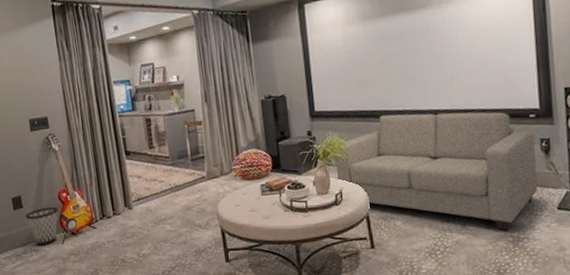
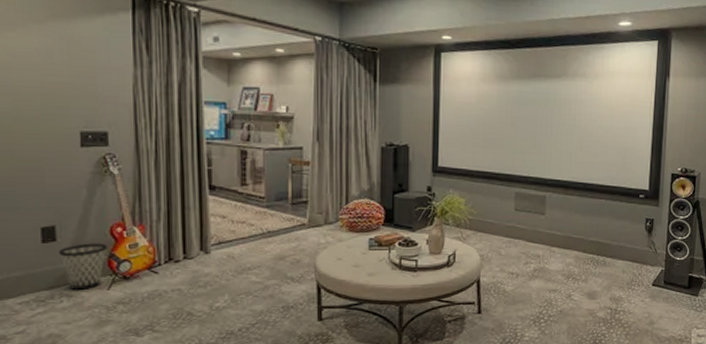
sofa: present [336,112,537,231] -> none [453,179,641,303]

